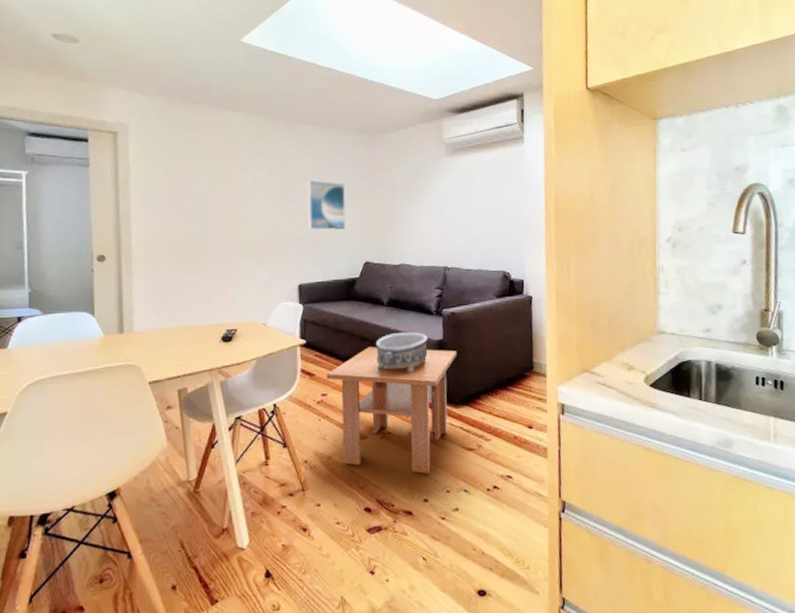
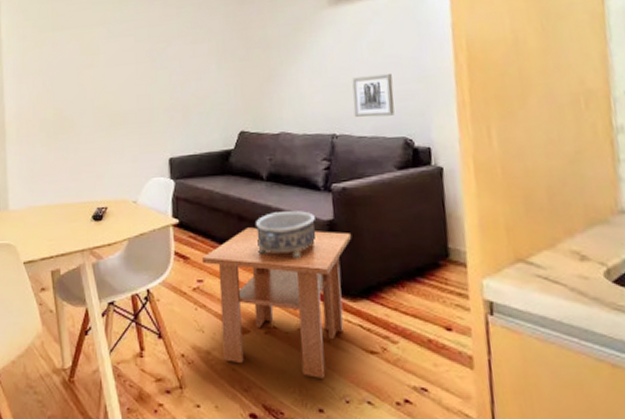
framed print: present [308,180,346,231] -> none [175,44,218,99]
wall art: none [463,216,497,253] -> present [352,73,395,117]

